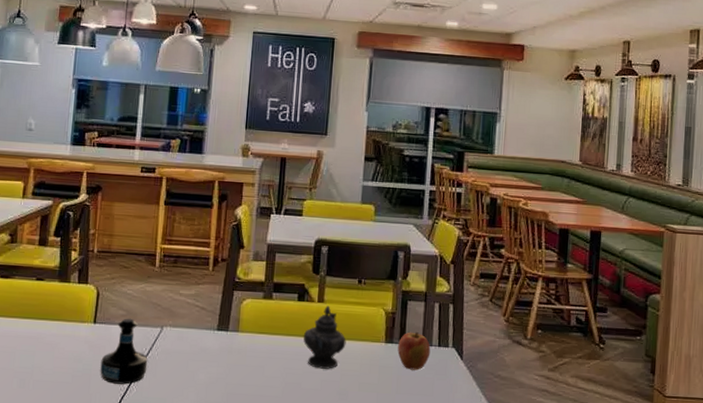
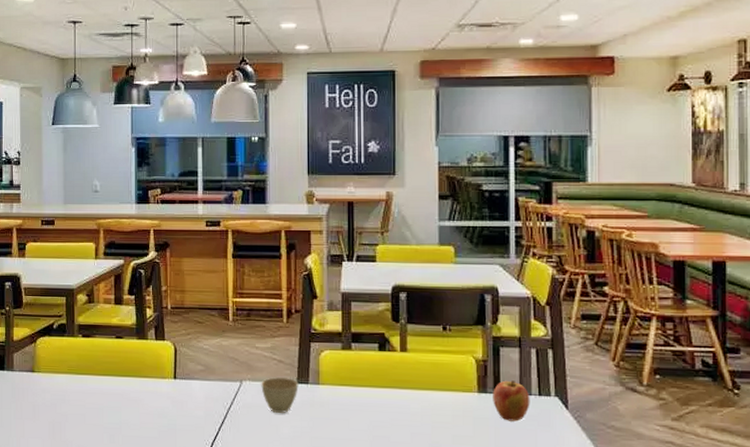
tequila bottle: present [100,318,148,385] -> none [184,373,230,439]
cup: none [181,324,219,359] -> present [261,377,299,413]
teapot: present [303,305,346,369] -> none [387,355,435,422]

